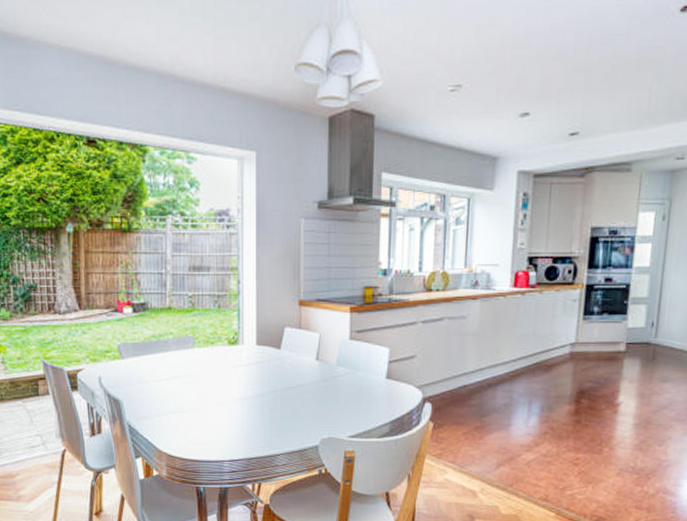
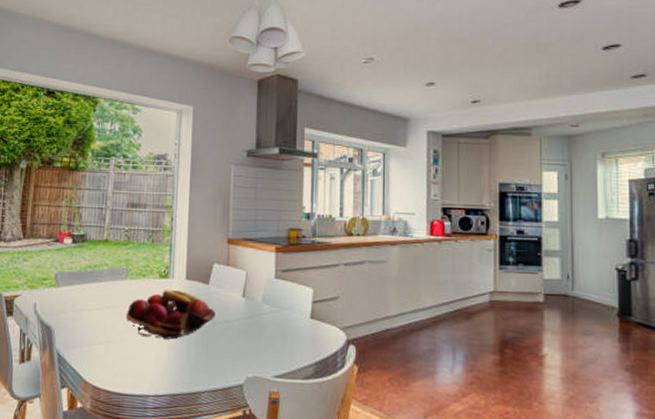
fruit basket: none [195,356,289,406] -> present [125,289,216,340]

